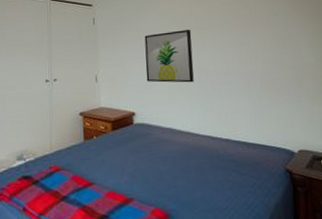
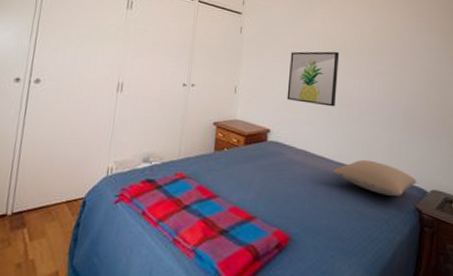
pillow: none [201,129,284,161] -> present [333,159,417,196]

